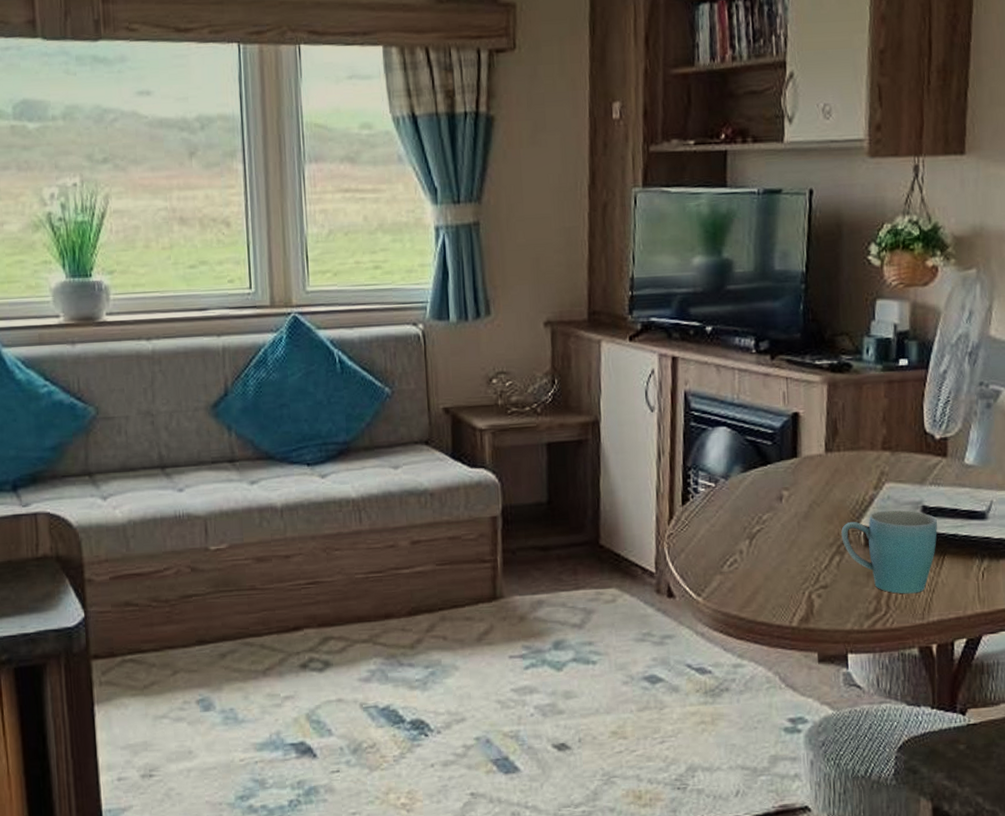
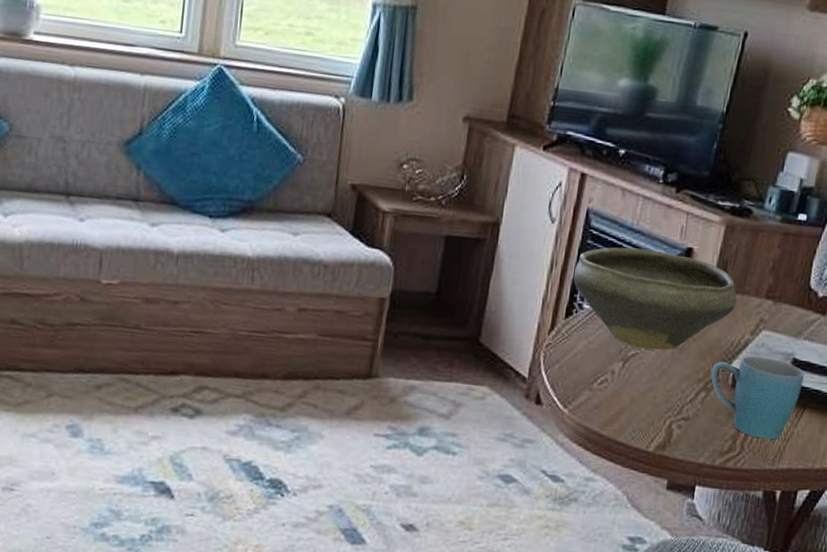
bowl: none [682,421,853,523] -> present [573,247,737,351]

